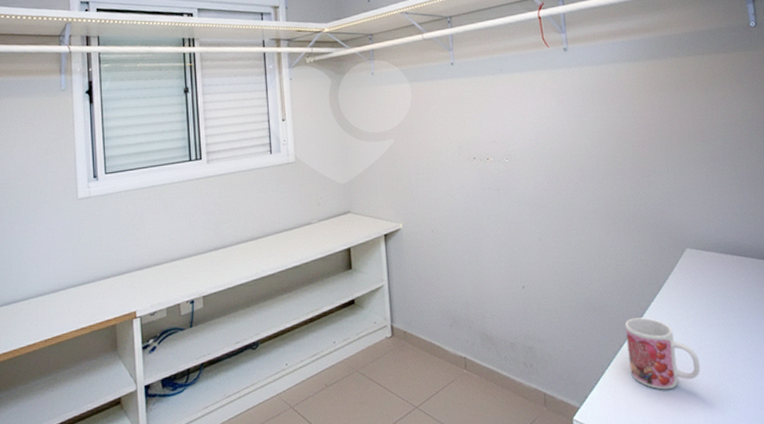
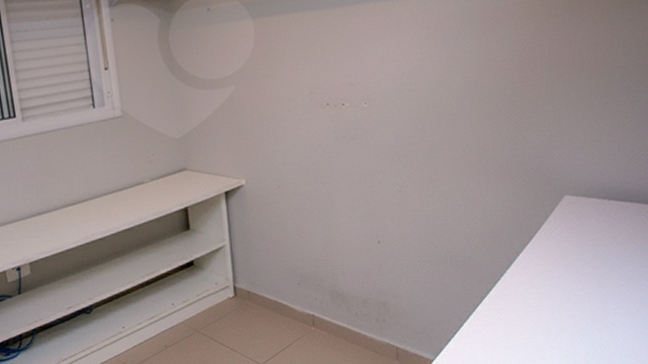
mug: present [624,317,701,390] -> none [488,269,568,341]

